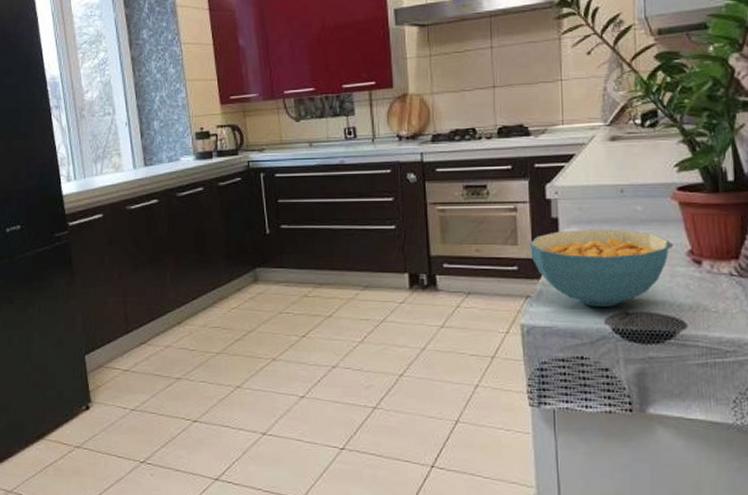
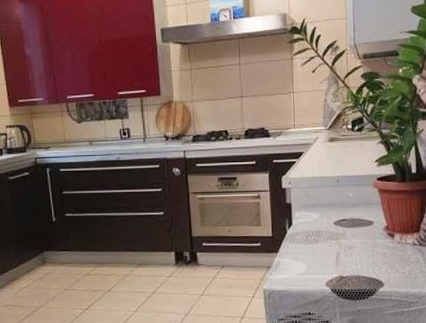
cereal bowl: present [529,228,670,307] -> none [269,211,372,273]

